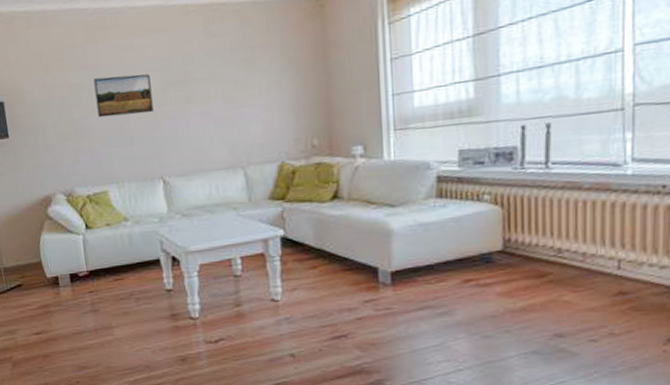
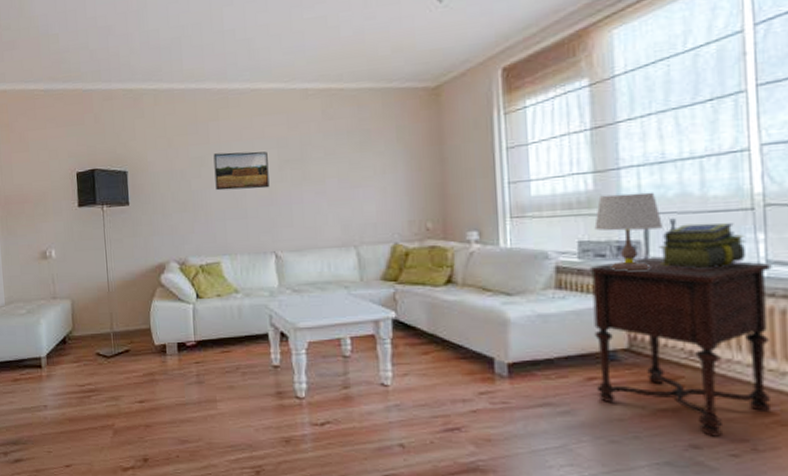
side table: none [469,161,637,325] -> present [589,258,772,437]
table lamp: none [474,97,538,177] -> present [594,192,663,271]
stack of books: none [533,124,615,171] -> present [658,223,747,269]

